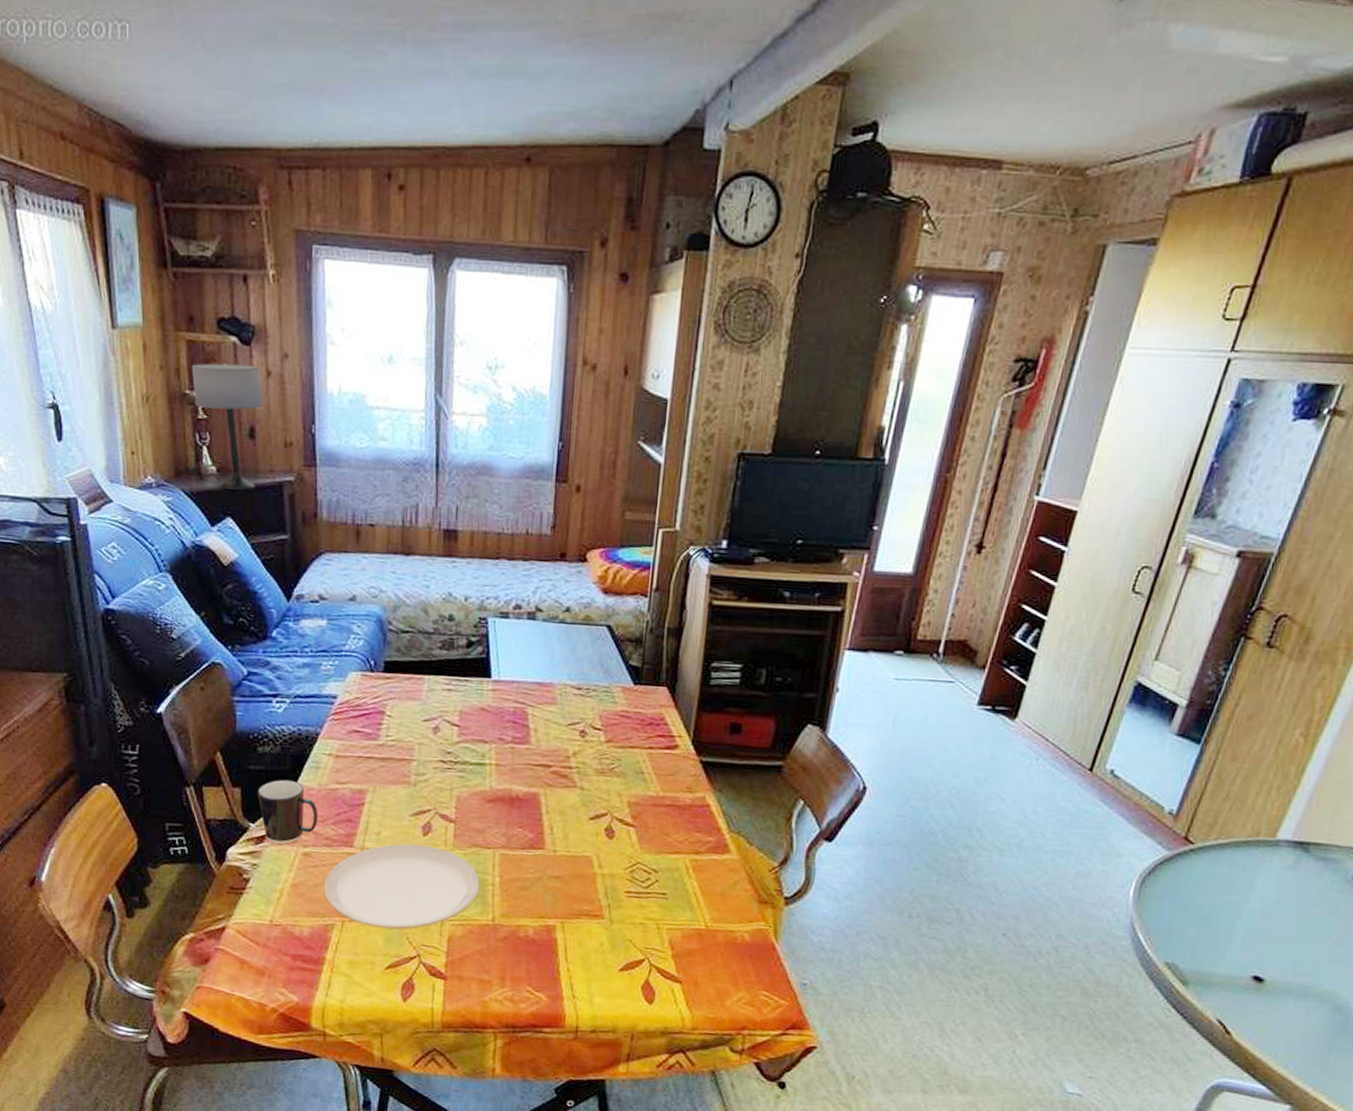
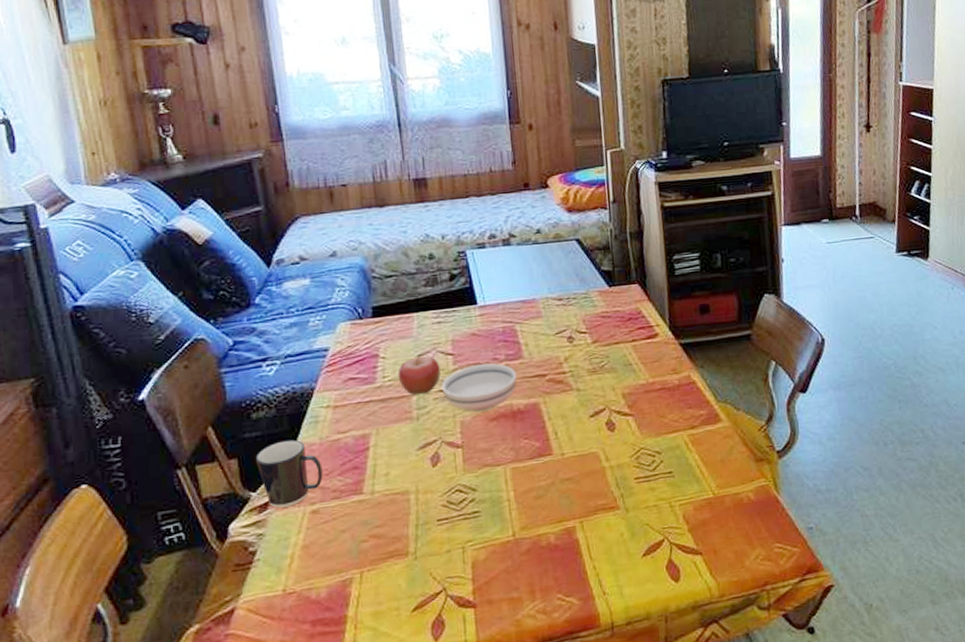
table lamp: present [191,363,264,492] -> none [148,60,225,175]
plate: present [324,843,480,930] -> none [337,475,496,571]
fruit: none [401,720,444,760] -> present [397,355,441,395]
bowl: none [443,741,521,791] -> present [441,363,517,412]

